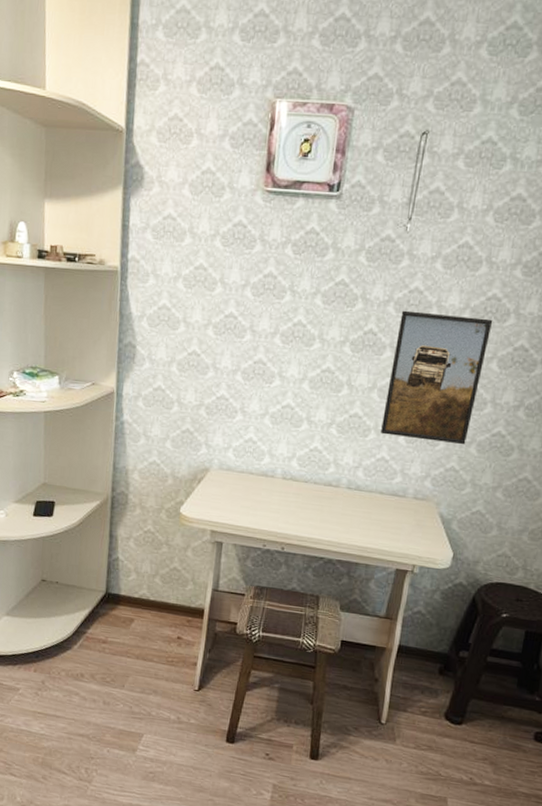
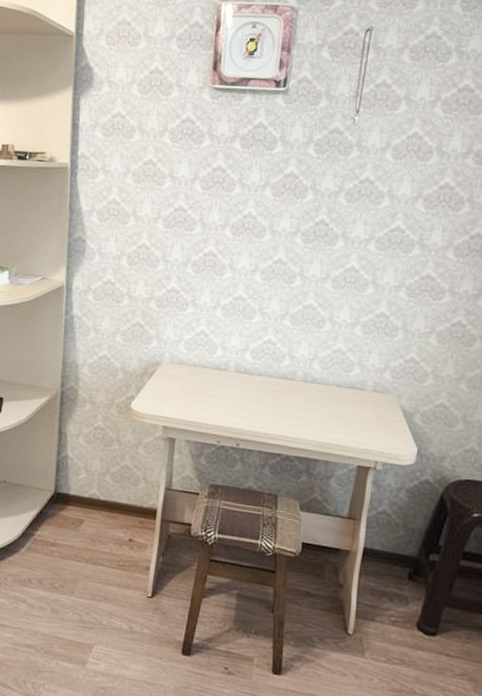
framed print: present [381,310,493,445] -> none [336,200,447,336]

